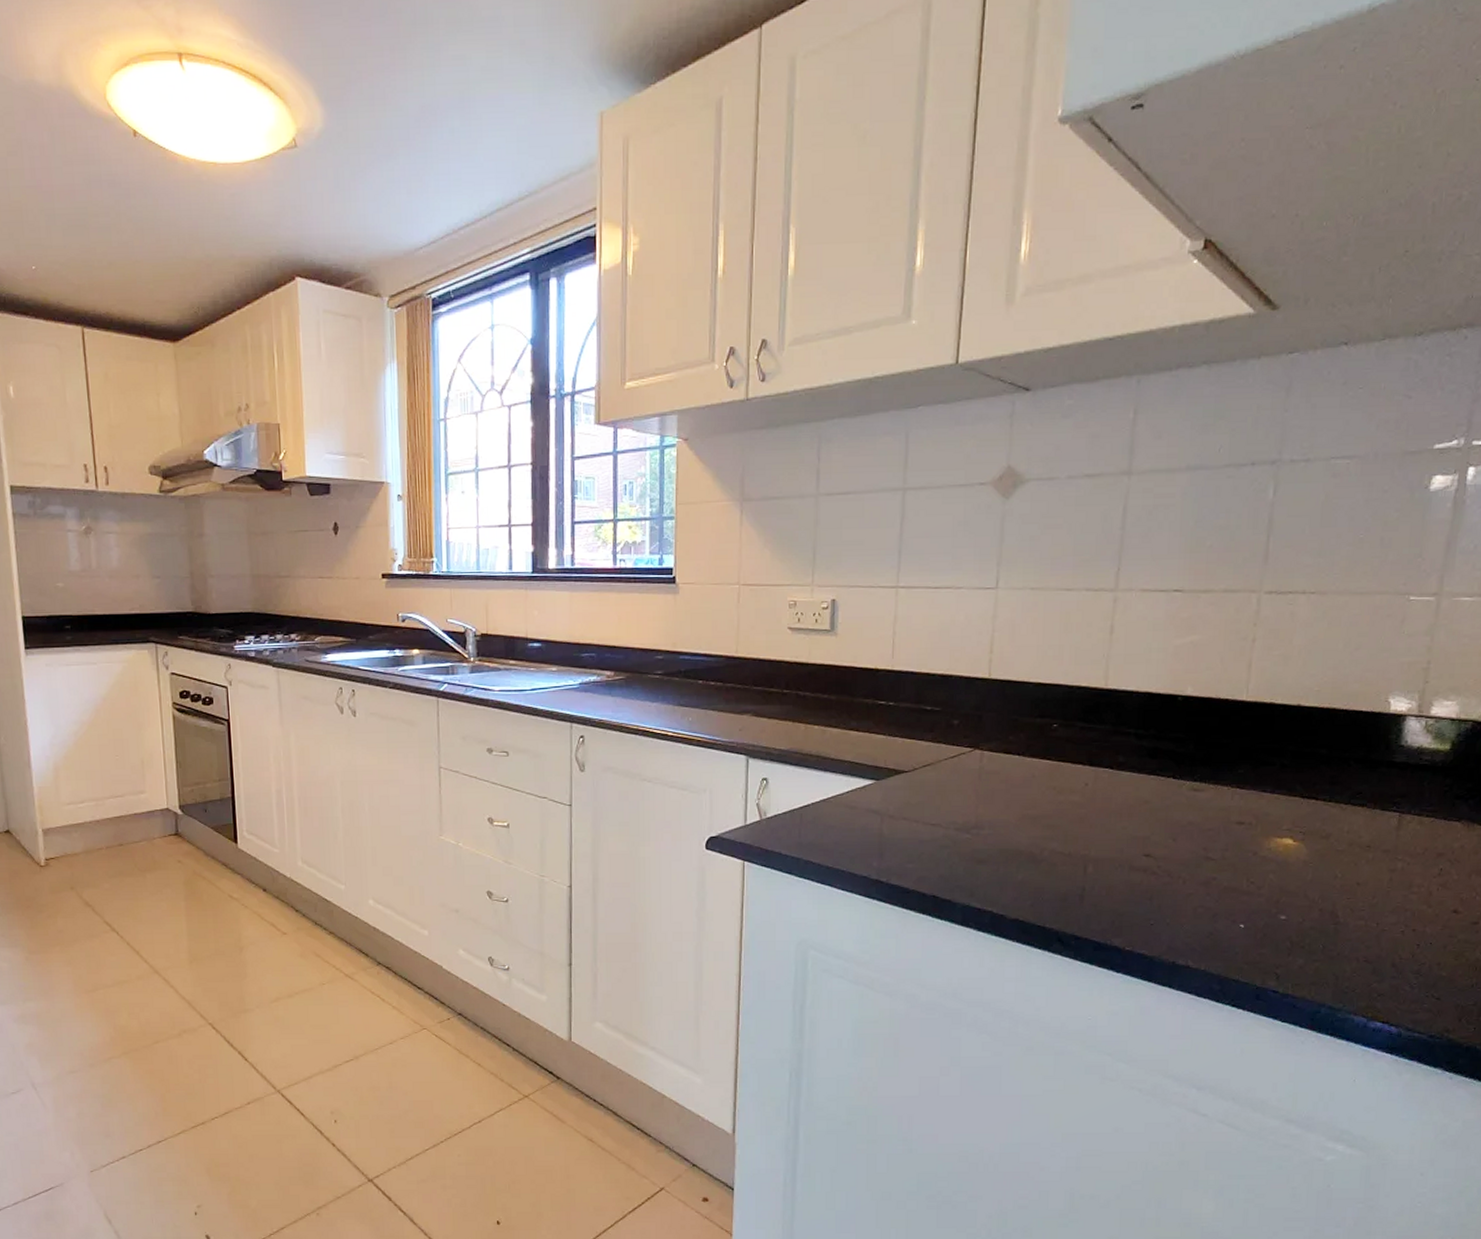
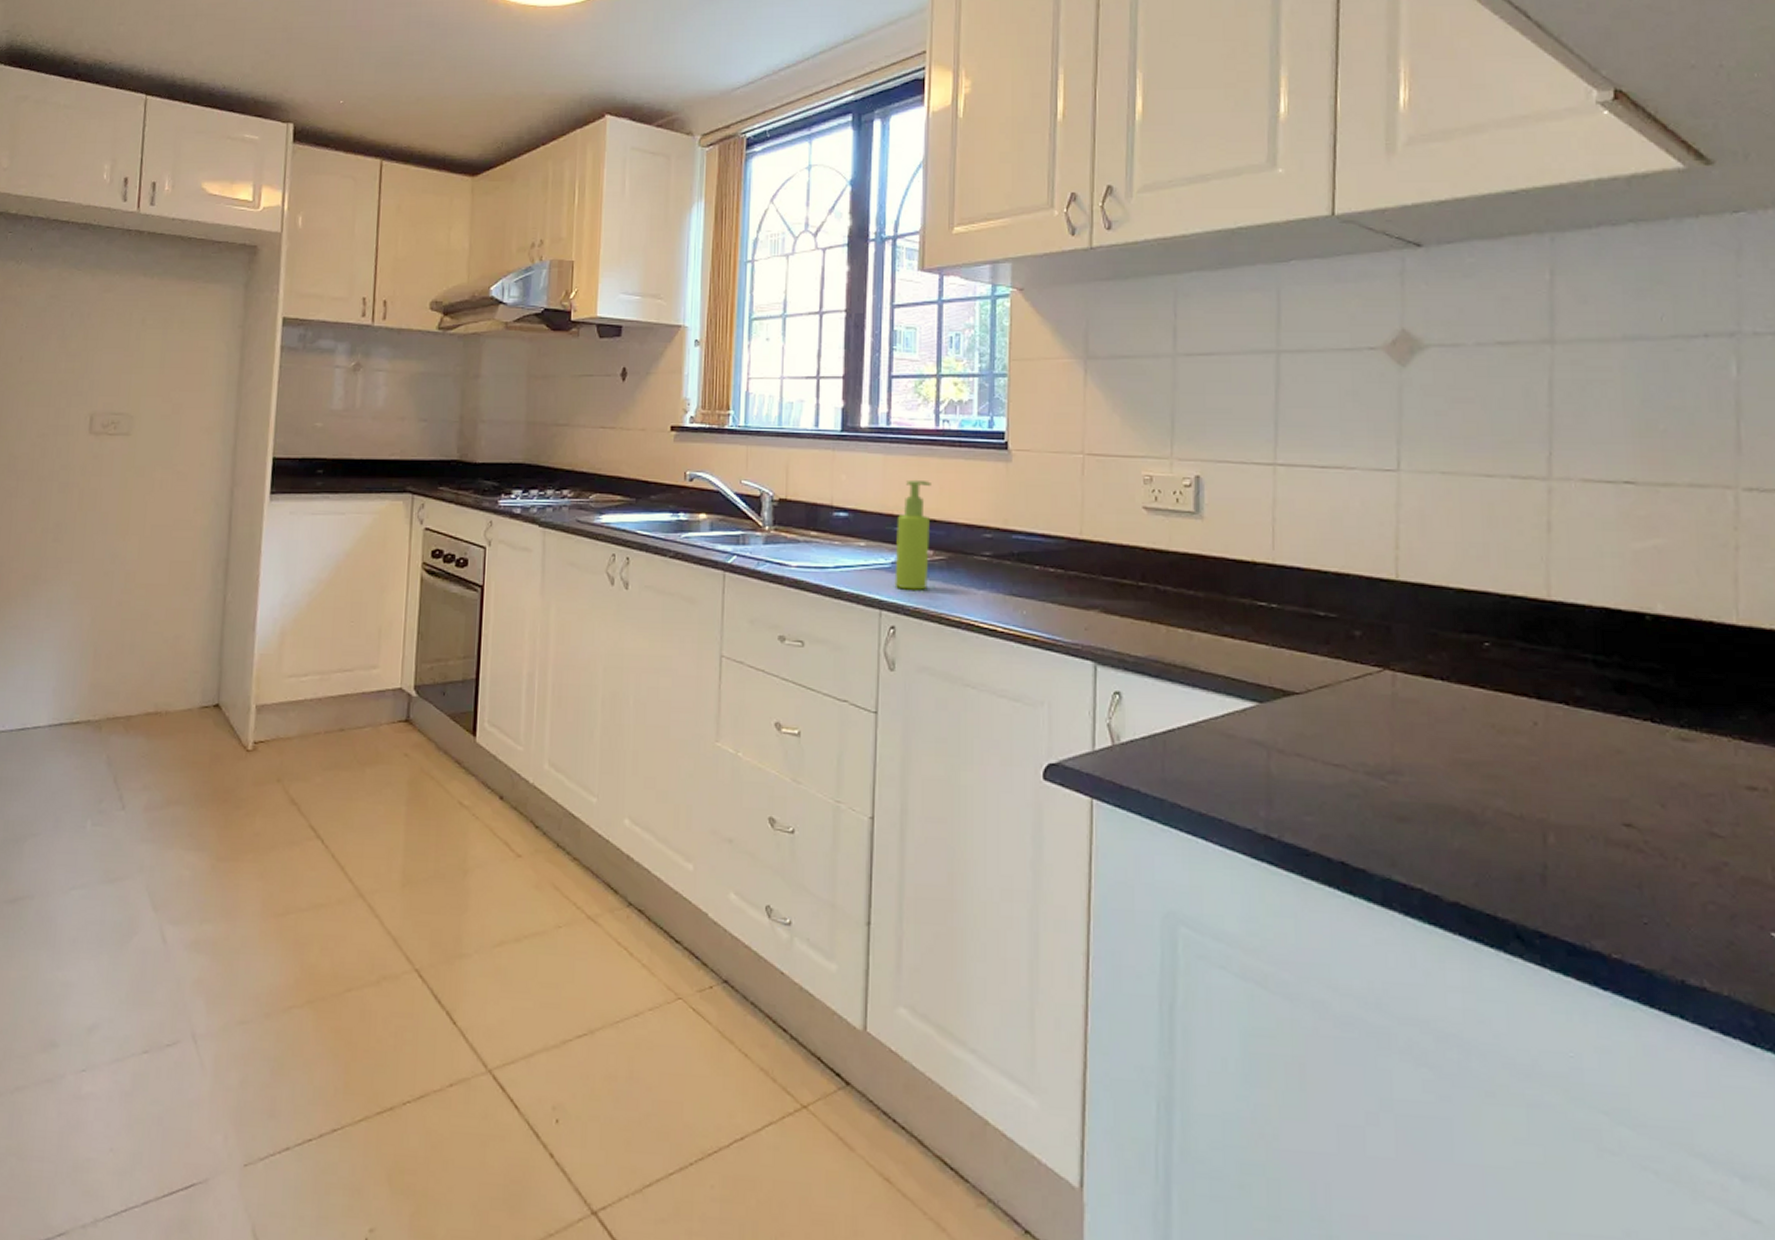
soap dispenser: none [582,612,611,705] -> present [894,479,931,590]

